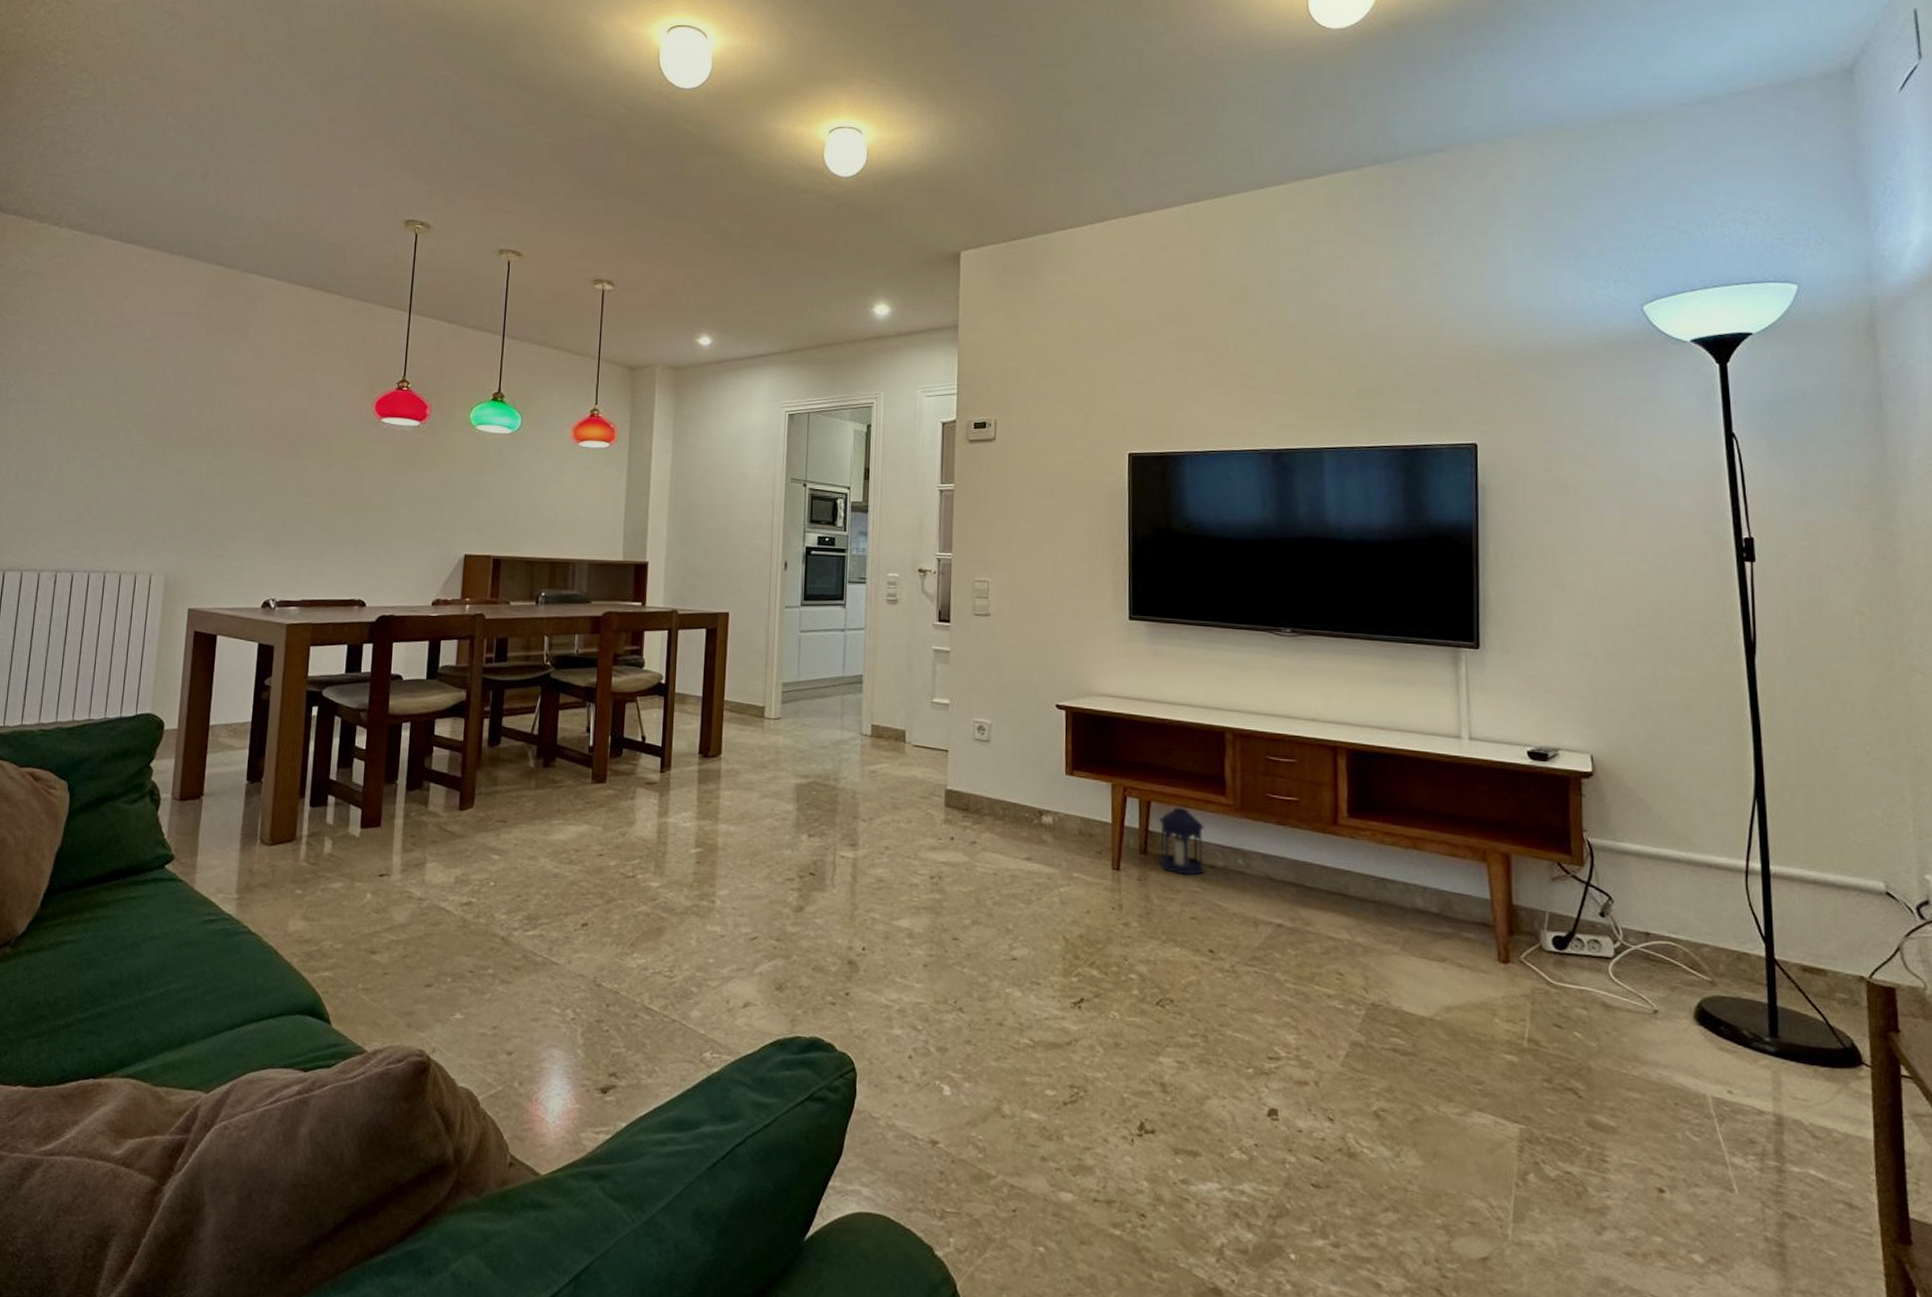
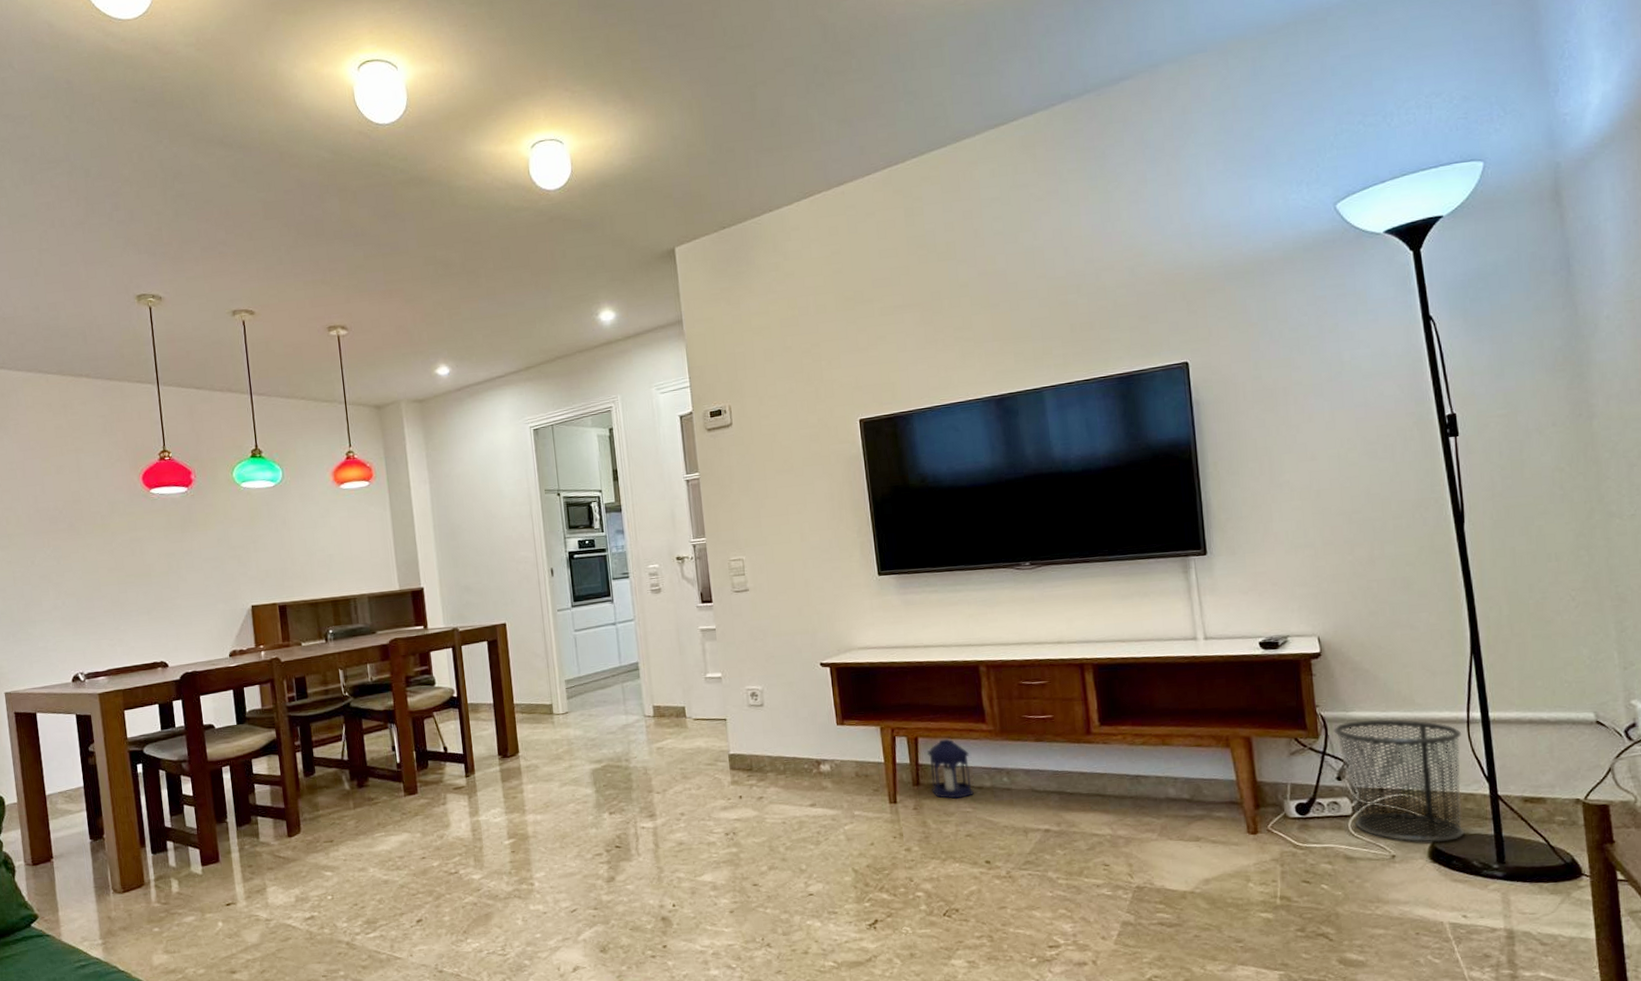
waste bin: none [1600,852,1739,1003] -> present [1334,719,1465,843]

